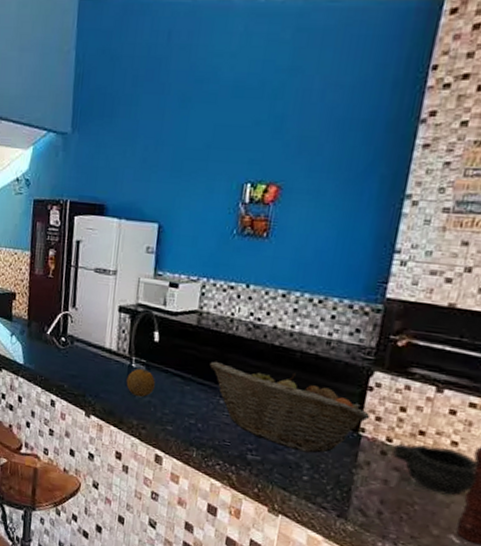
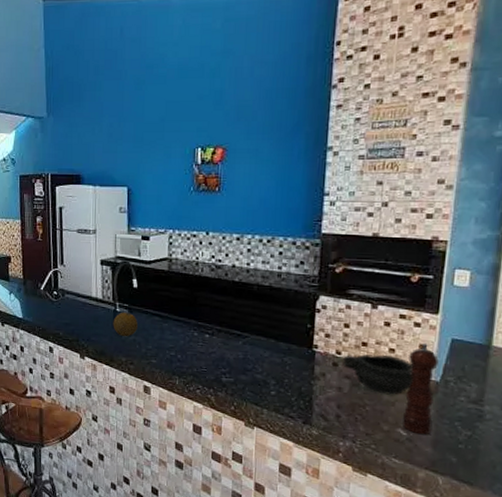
fruit basket: present [209,361,371,453] -> none [182,299,321,371]

